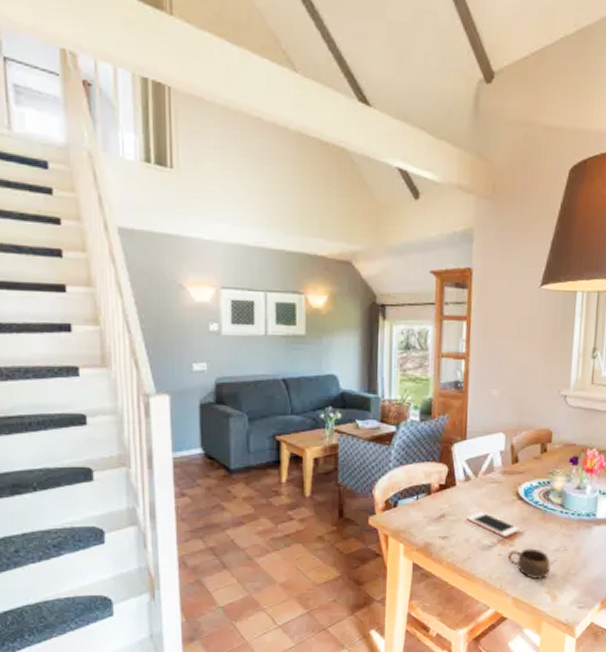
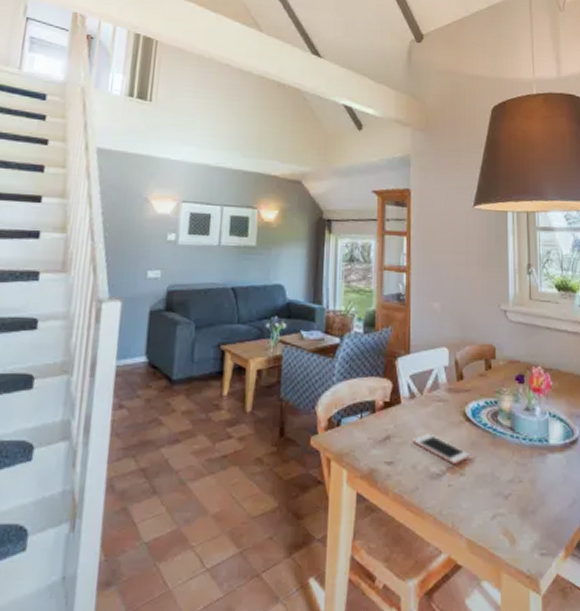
cup: present [507,548,551,580] -> none [458,479,505,517]

